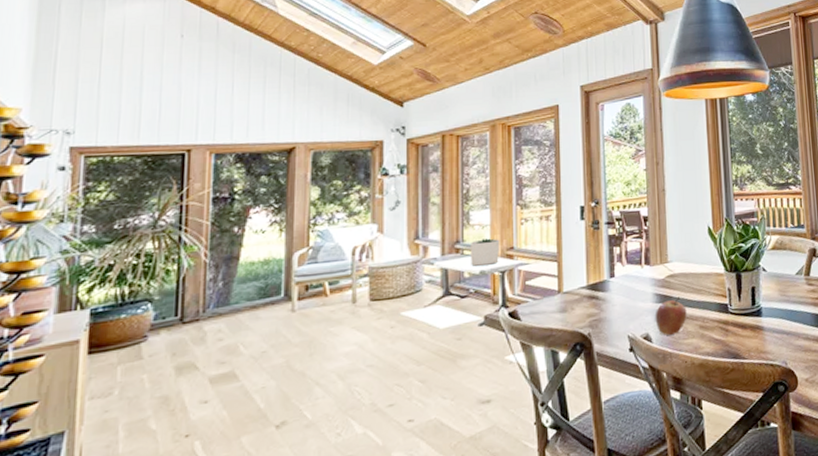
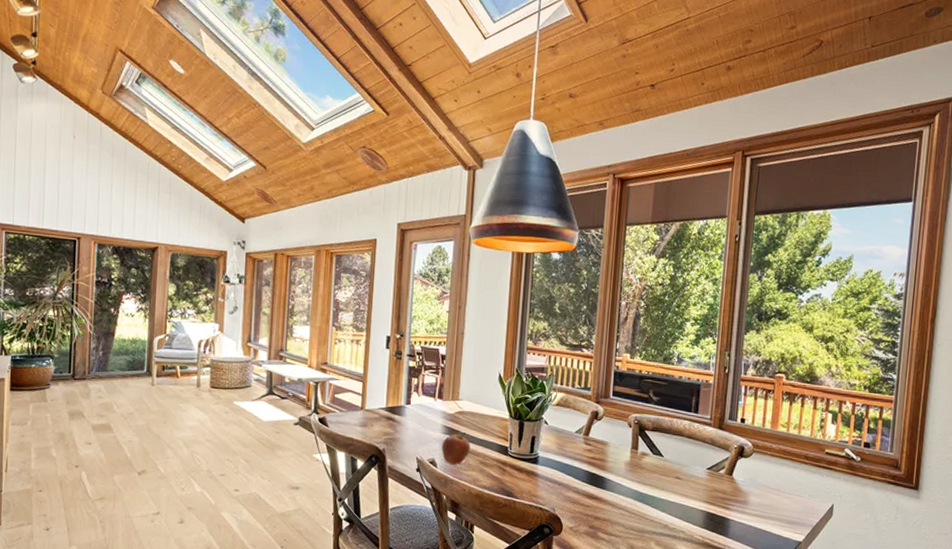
planter: present [471,238,500,266] -> none [291,351,317,375]

